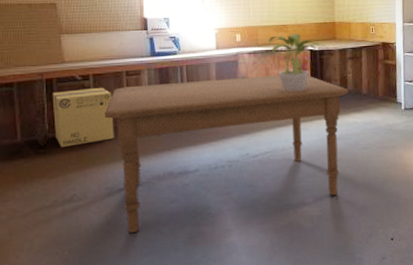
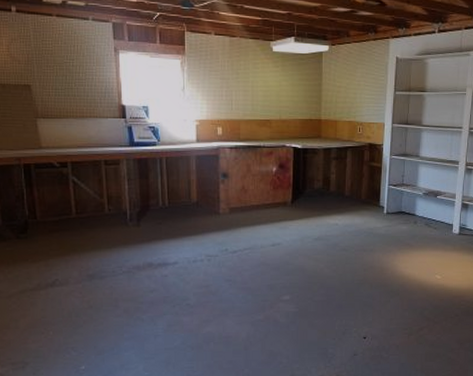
cardboard box: present [52,87,114,147] -> none [31,175,94,233]
dining table: present [104,75,348,233] -> none [83,172,330,318]
potted plant: present [260,33,329,92] -> none [242,129,313,190]

